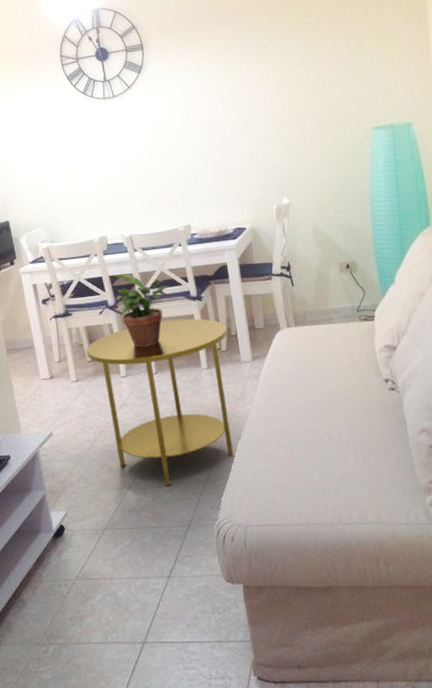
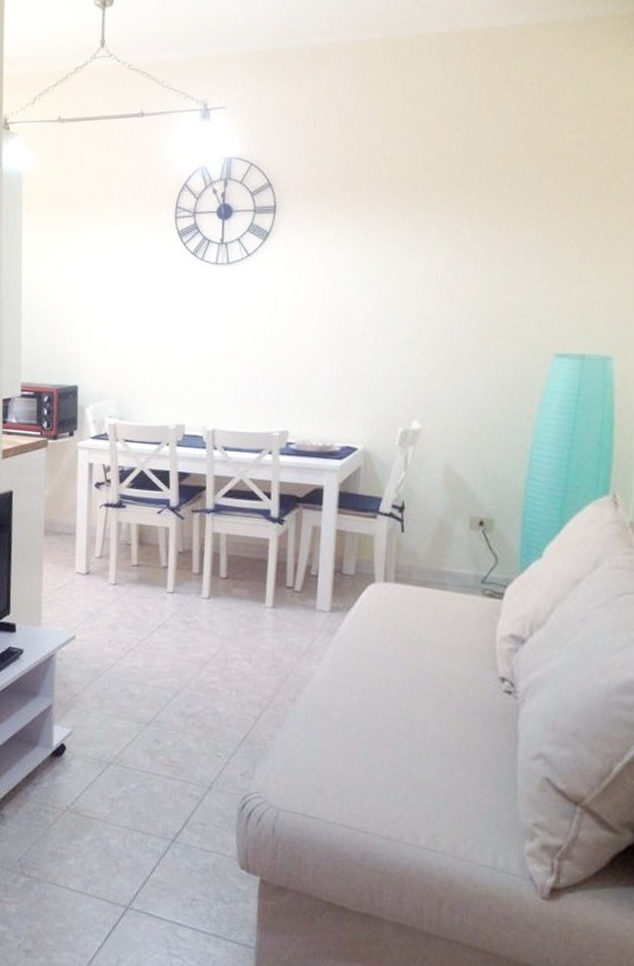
side table: present [86,318,234,487] -> none [132,537,308,735]
potted plant: present [111,273,169,347] -> none [179,471,247,565]

